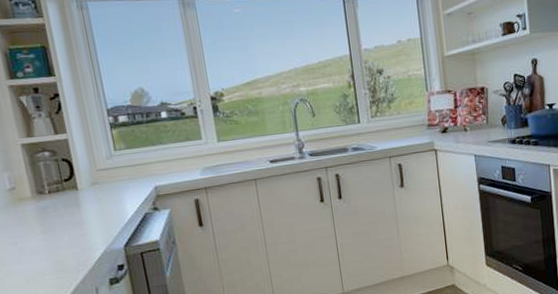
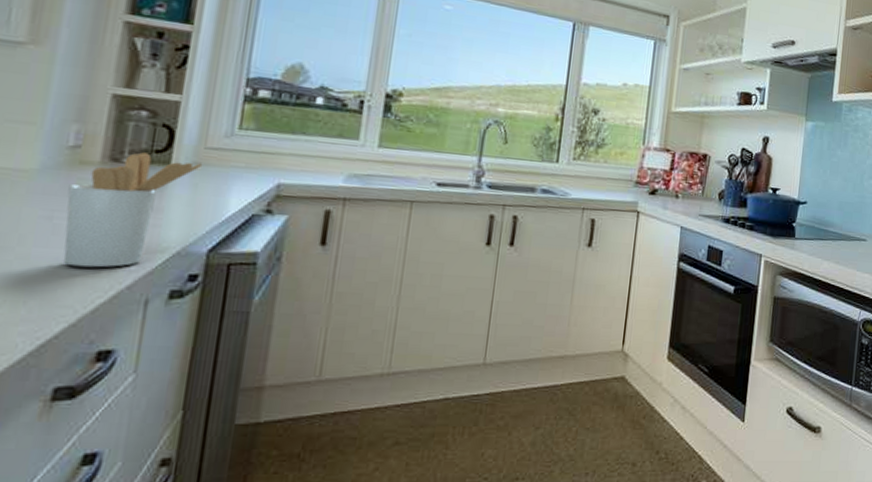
utensil holder: none [18,182,100,274] -> present [63,152,203,268]

